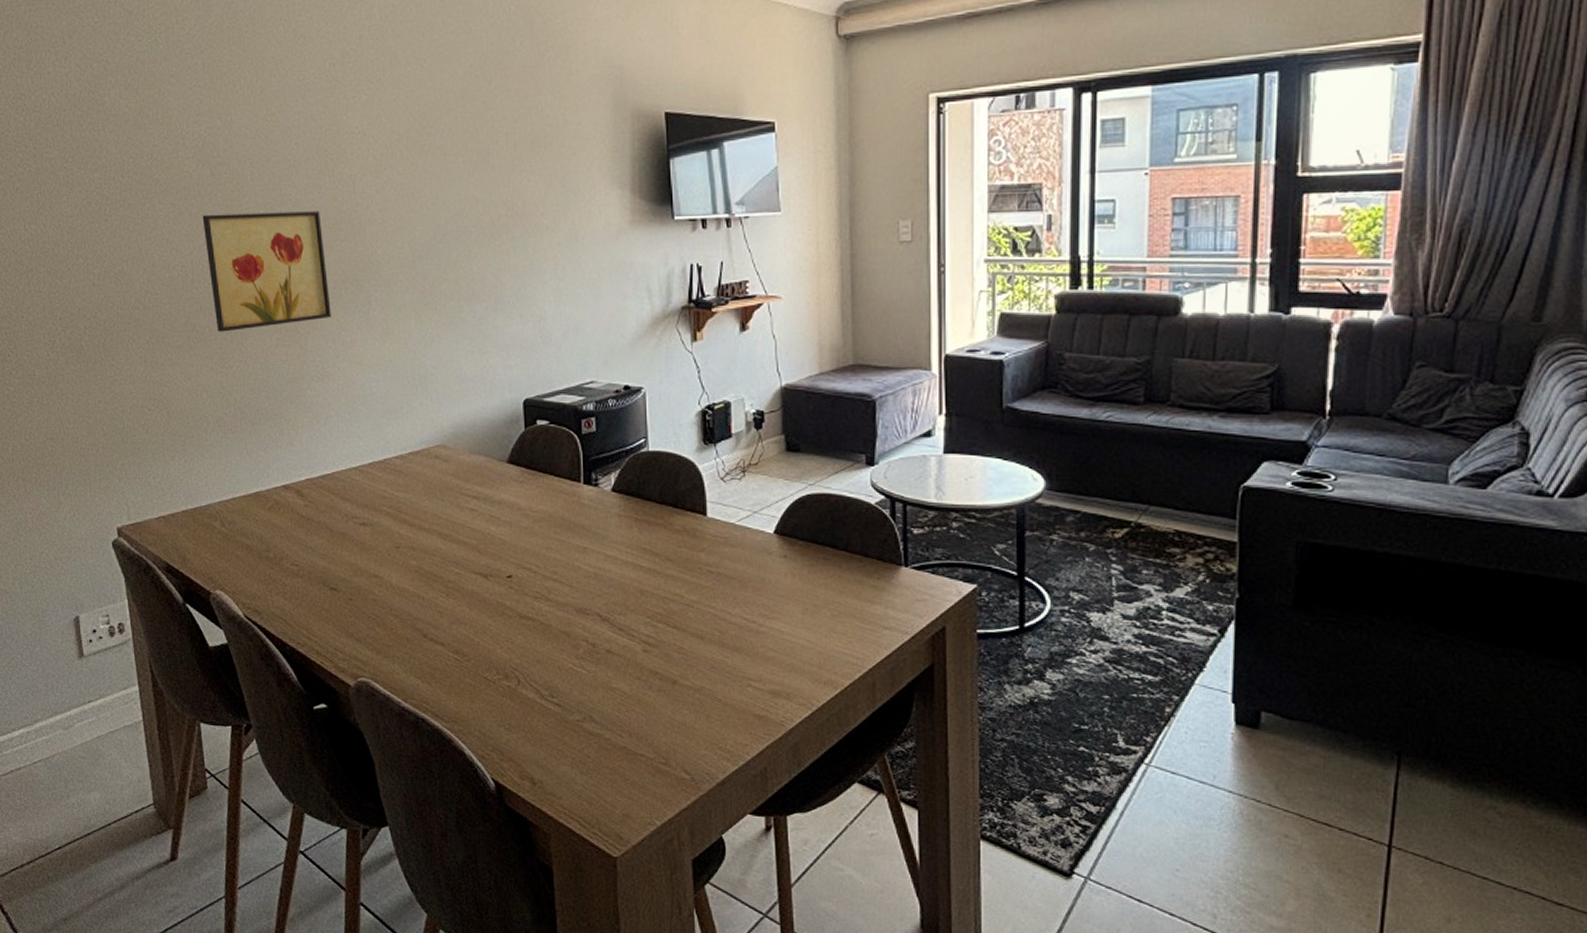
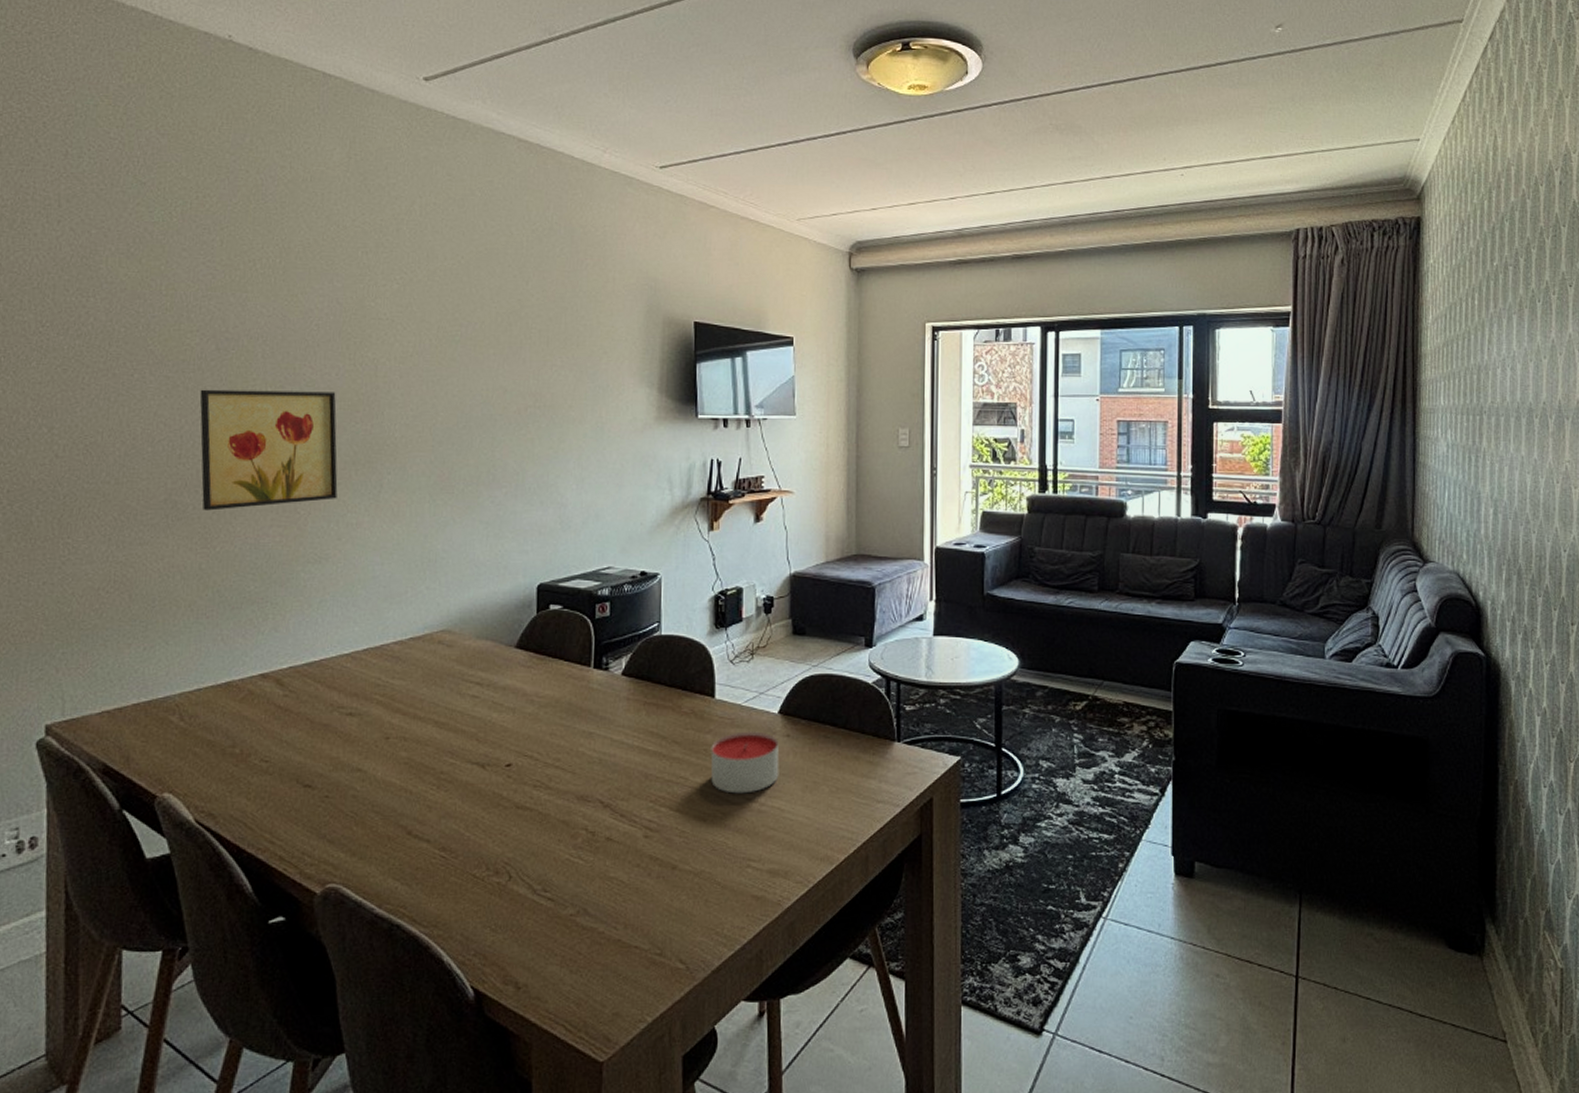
candle: none [705,551,777,614] -> present [710,731,779,794]

